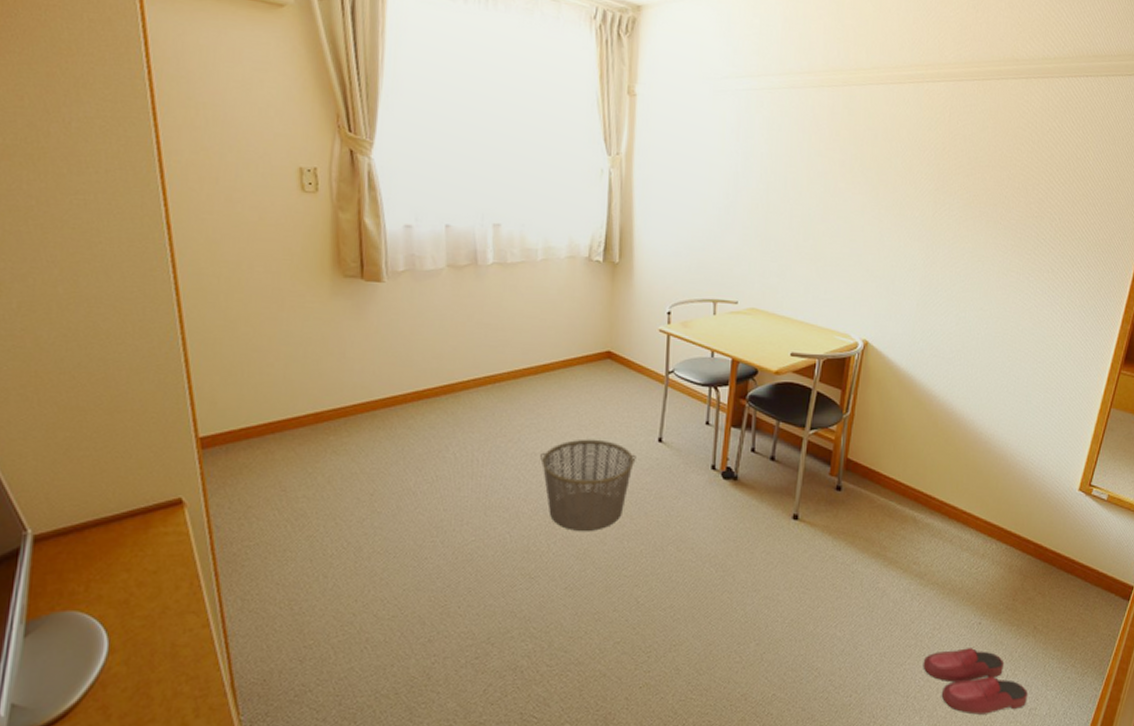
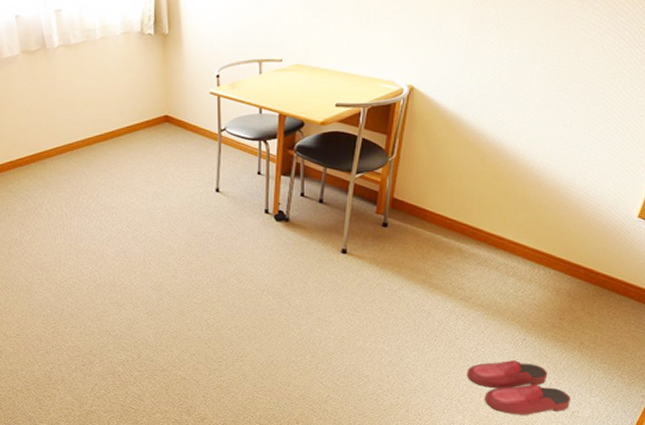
basket: present [540,439,636,531] -> none [116,192,197,268]

